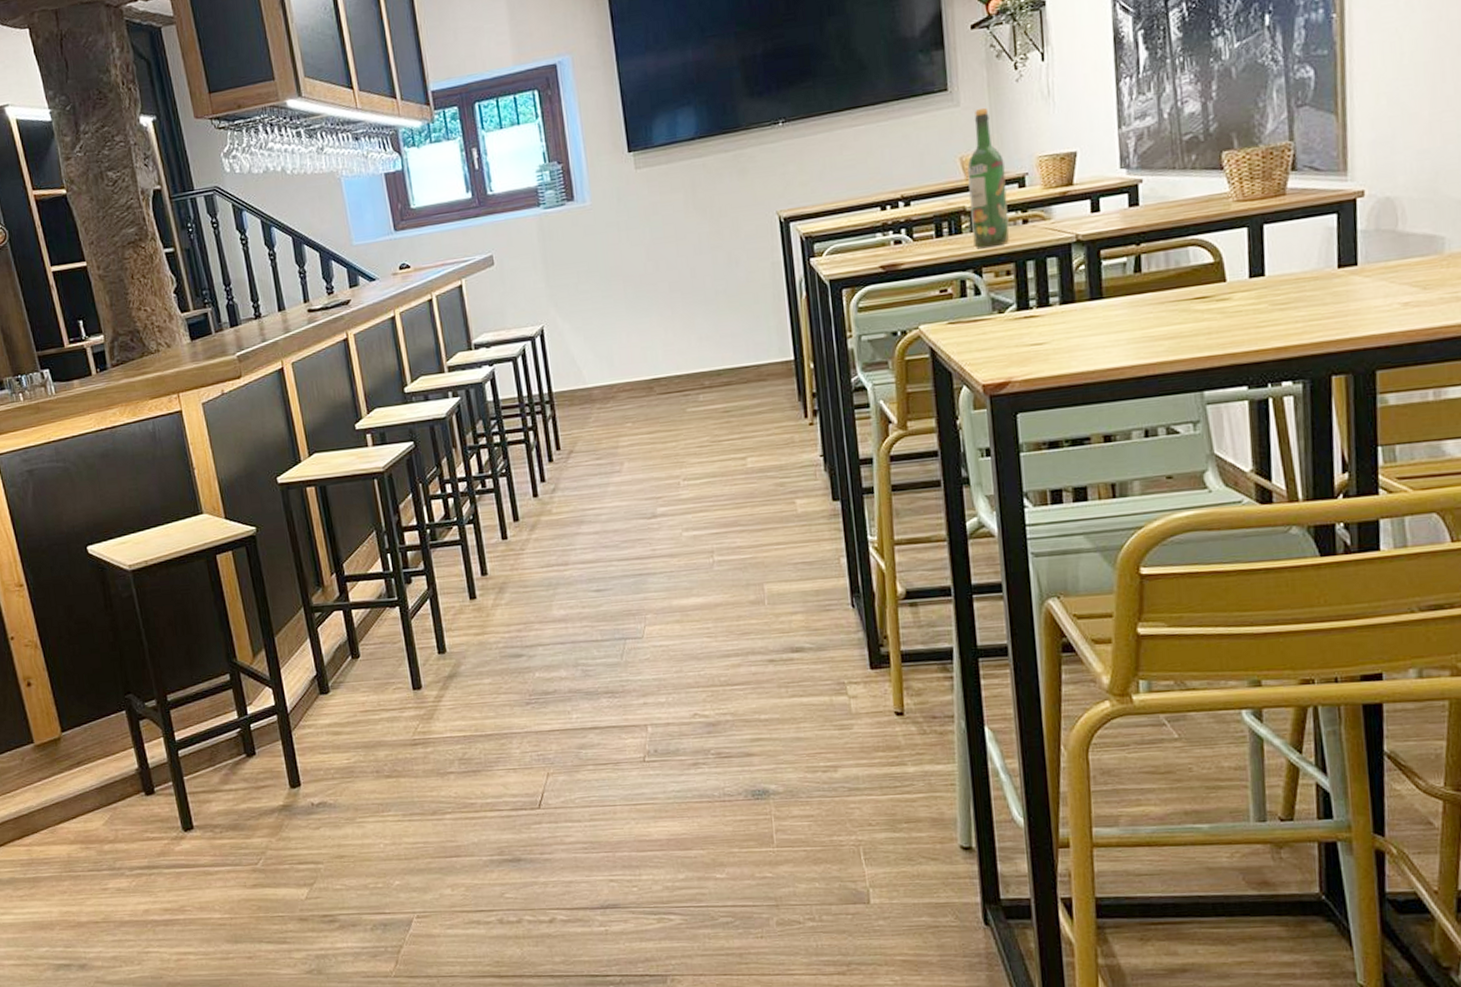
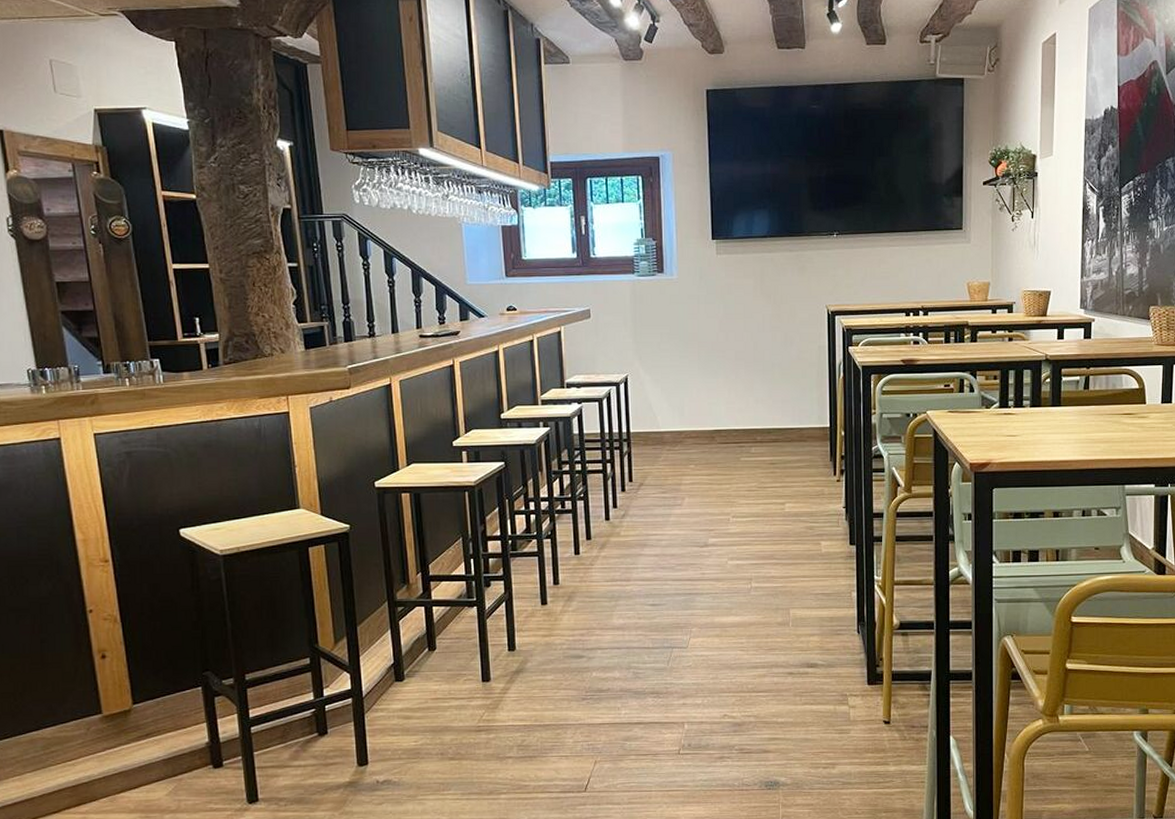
wine bottle: present [967,107,1010,248] -> none [972,247,999,355]

